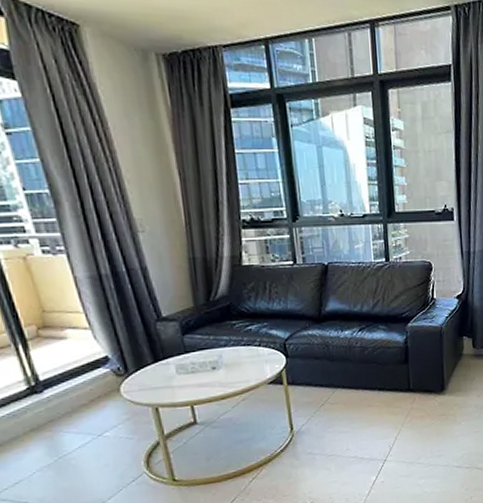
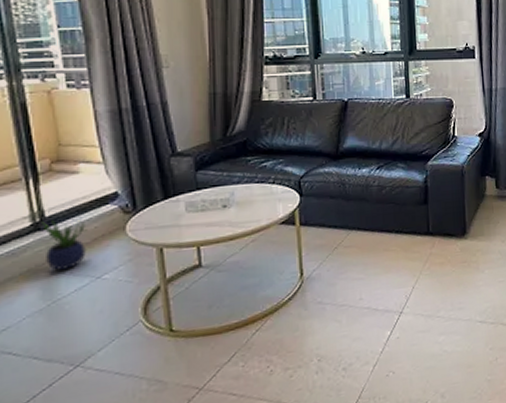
potted plant: none [37,383,85,429] -> present [42,220,87,270]

